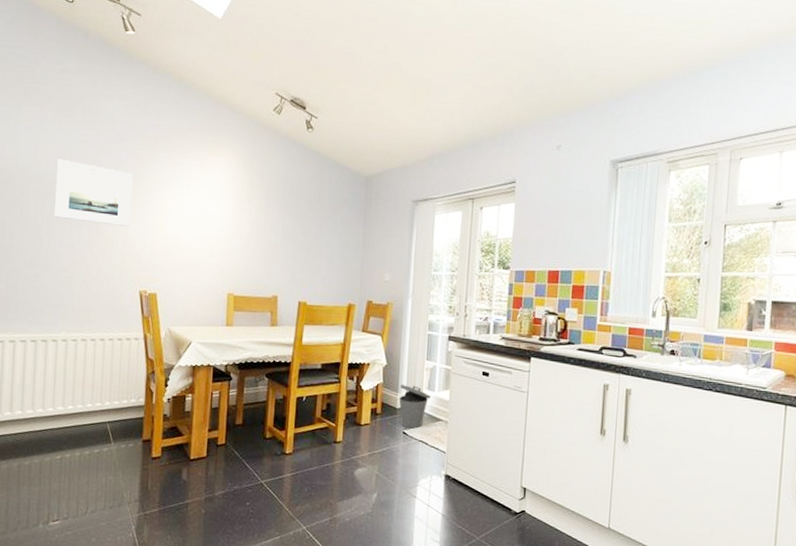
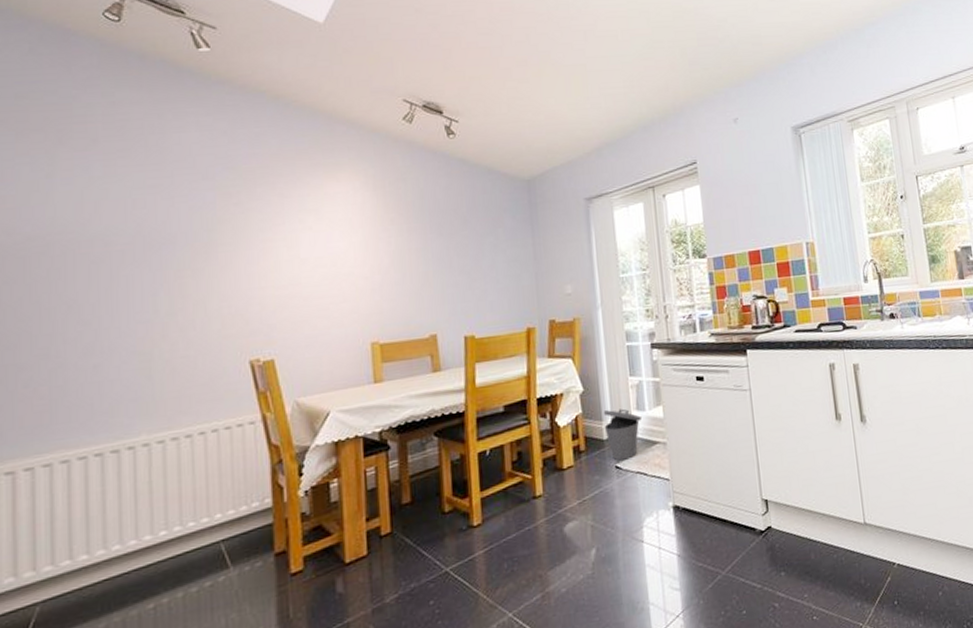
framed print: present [53,158,133,226] -> none [114,212,227,288]

